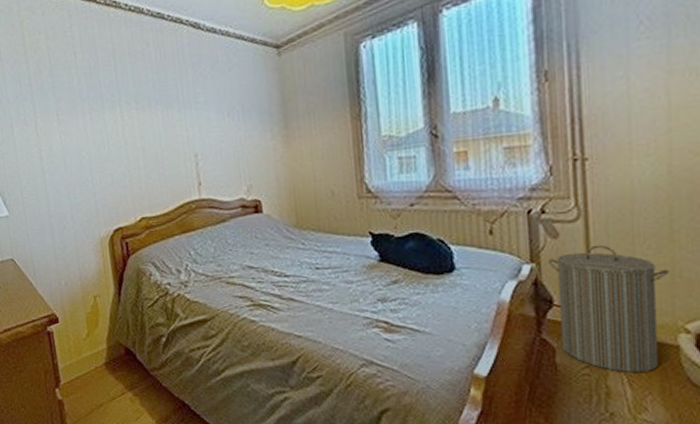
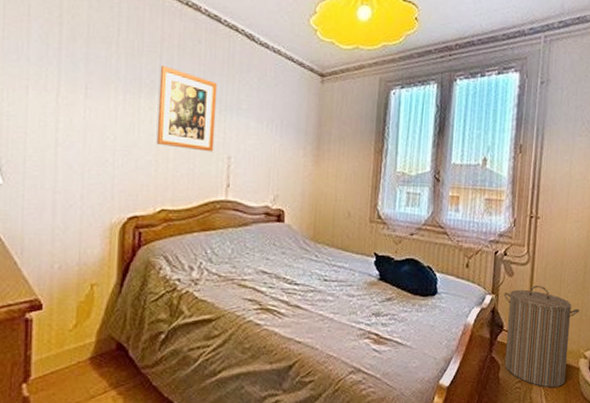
wall art: none [116,76,180,156] -> present [156,65,218,152]

